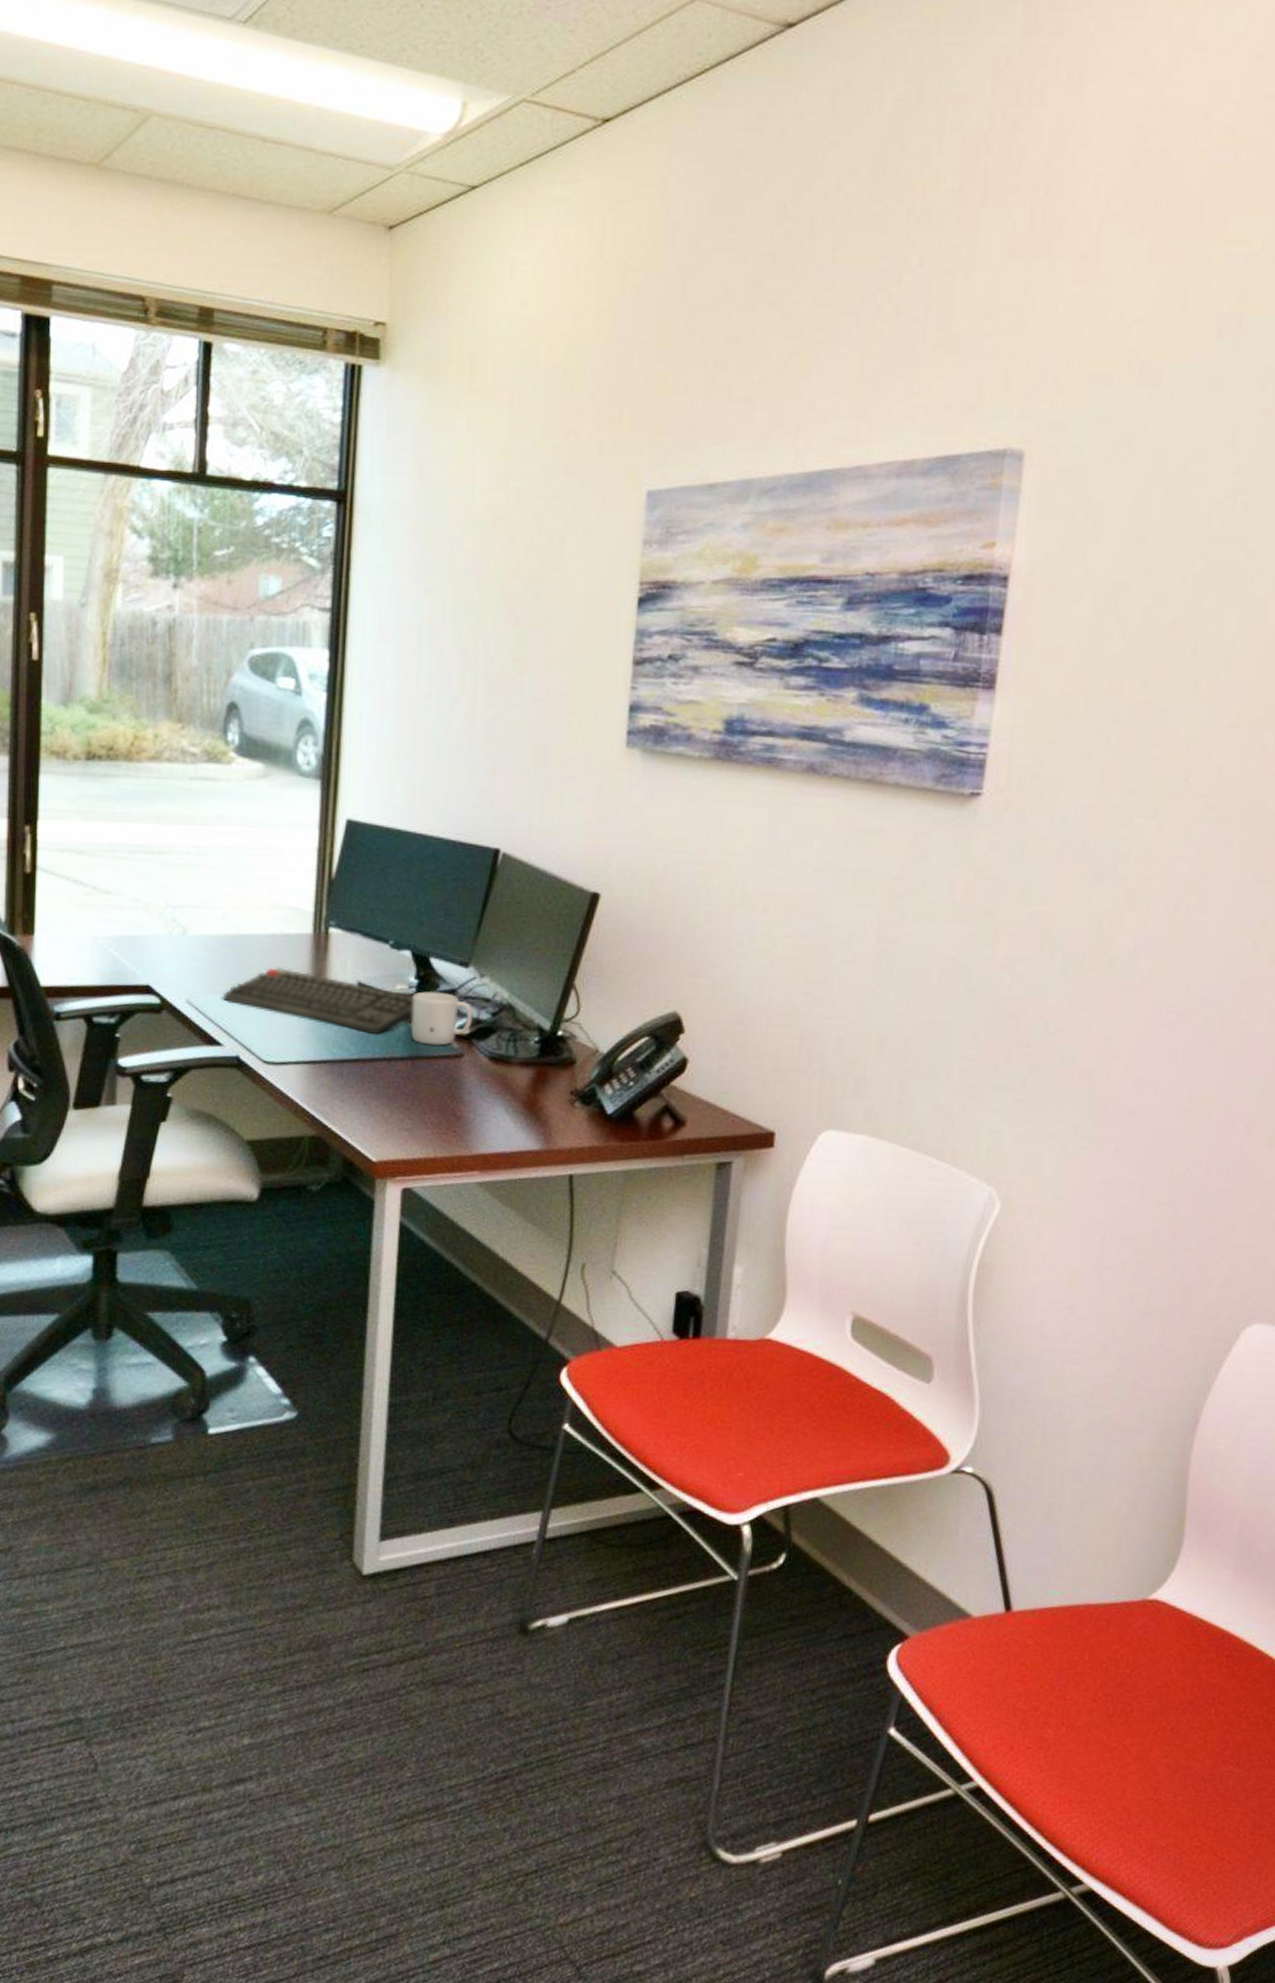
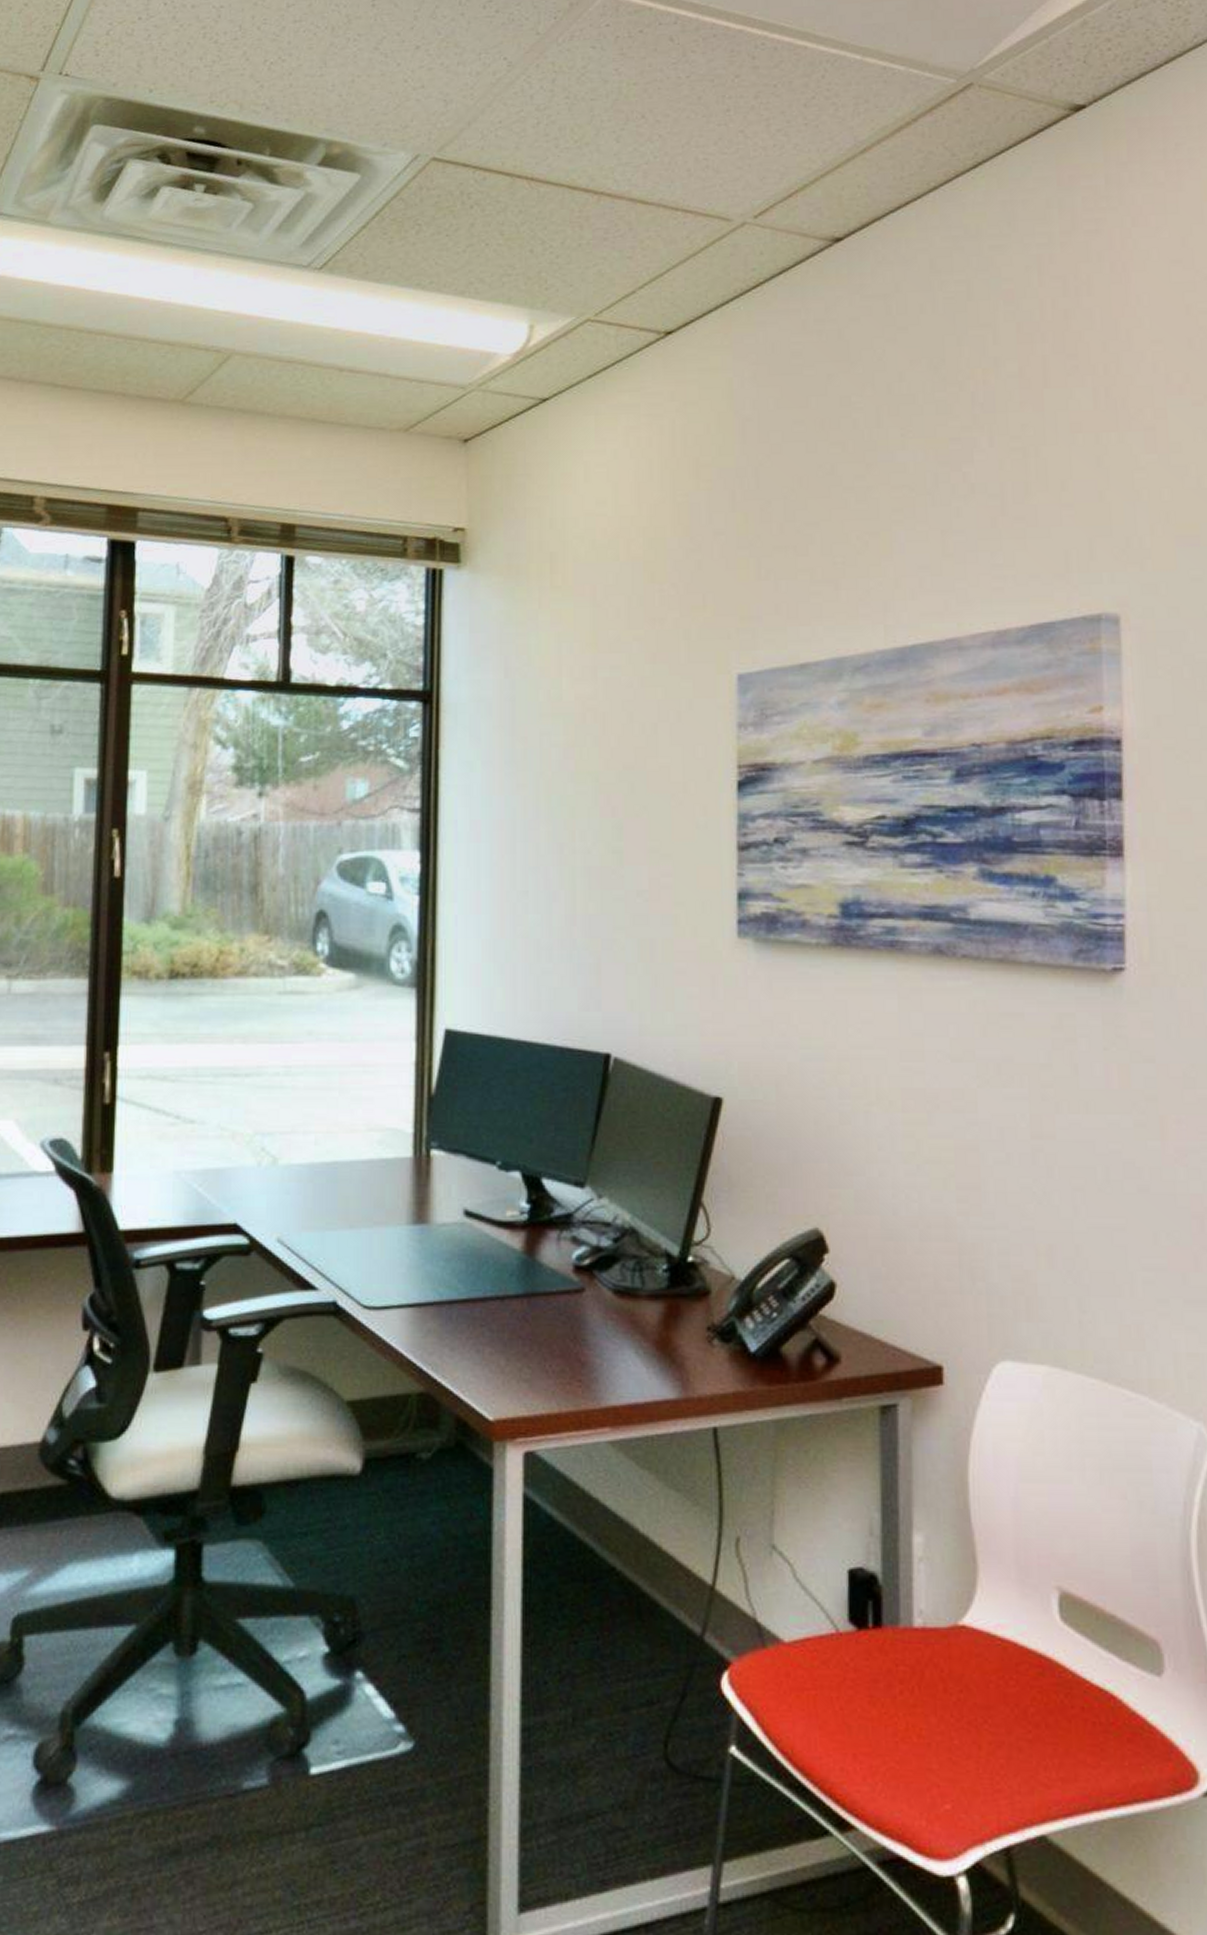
computer keyboard: present [222,966,414,1036] -> none [316,1196,526,1270]
mug: present [411,991,473,1046] -> none [525,1217,592,1280]

